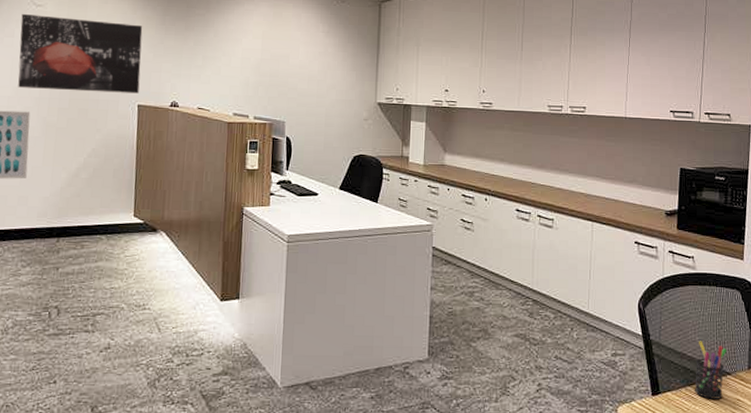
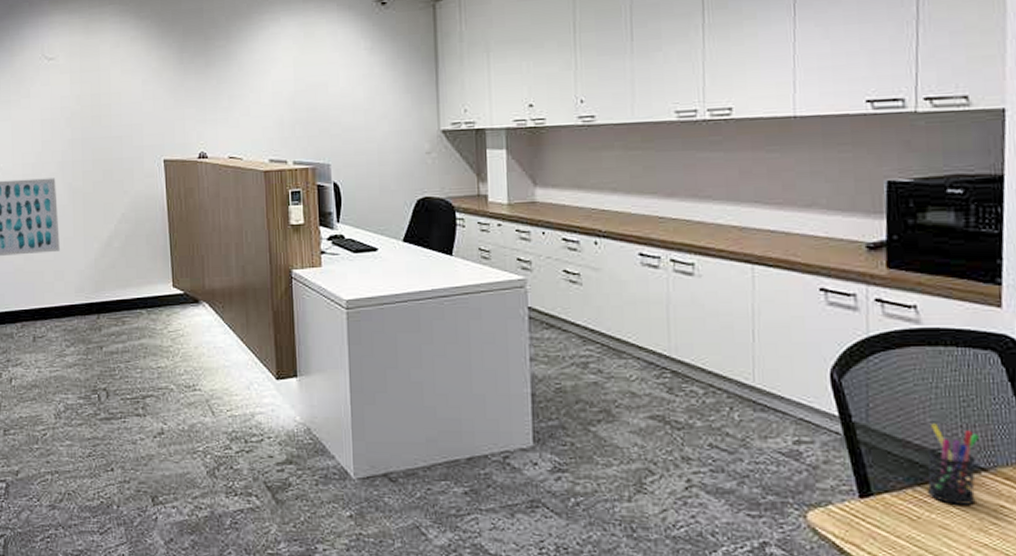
wall art: present [18,13,143,94] -> none [35,67,163,153]

